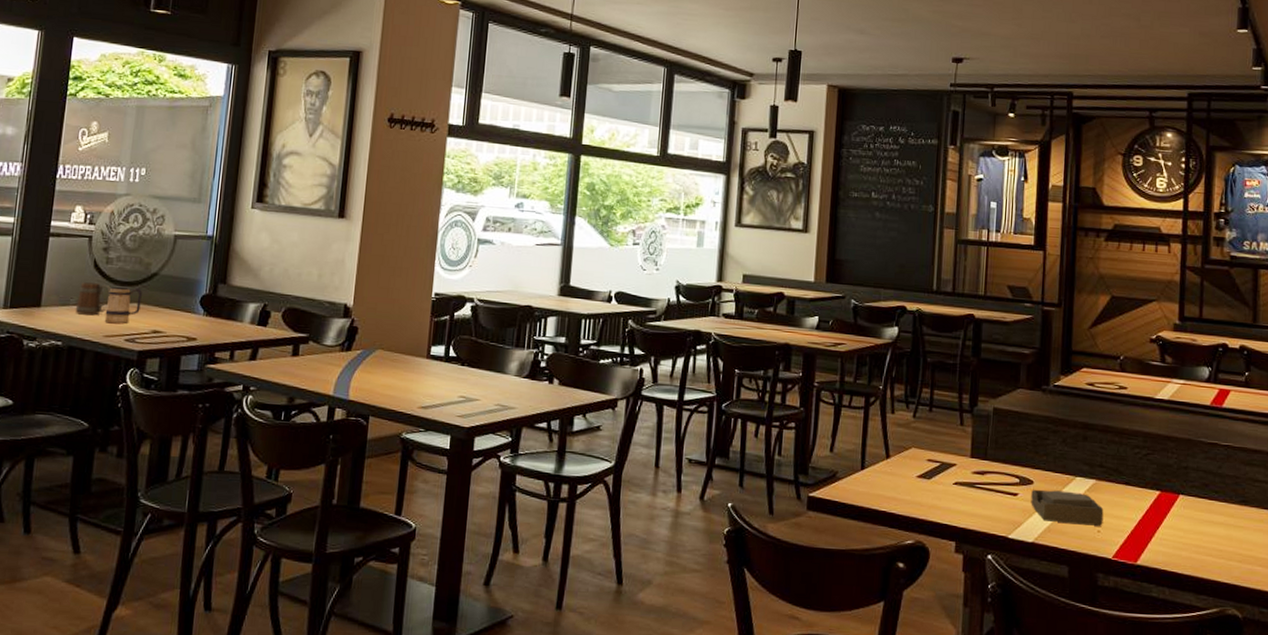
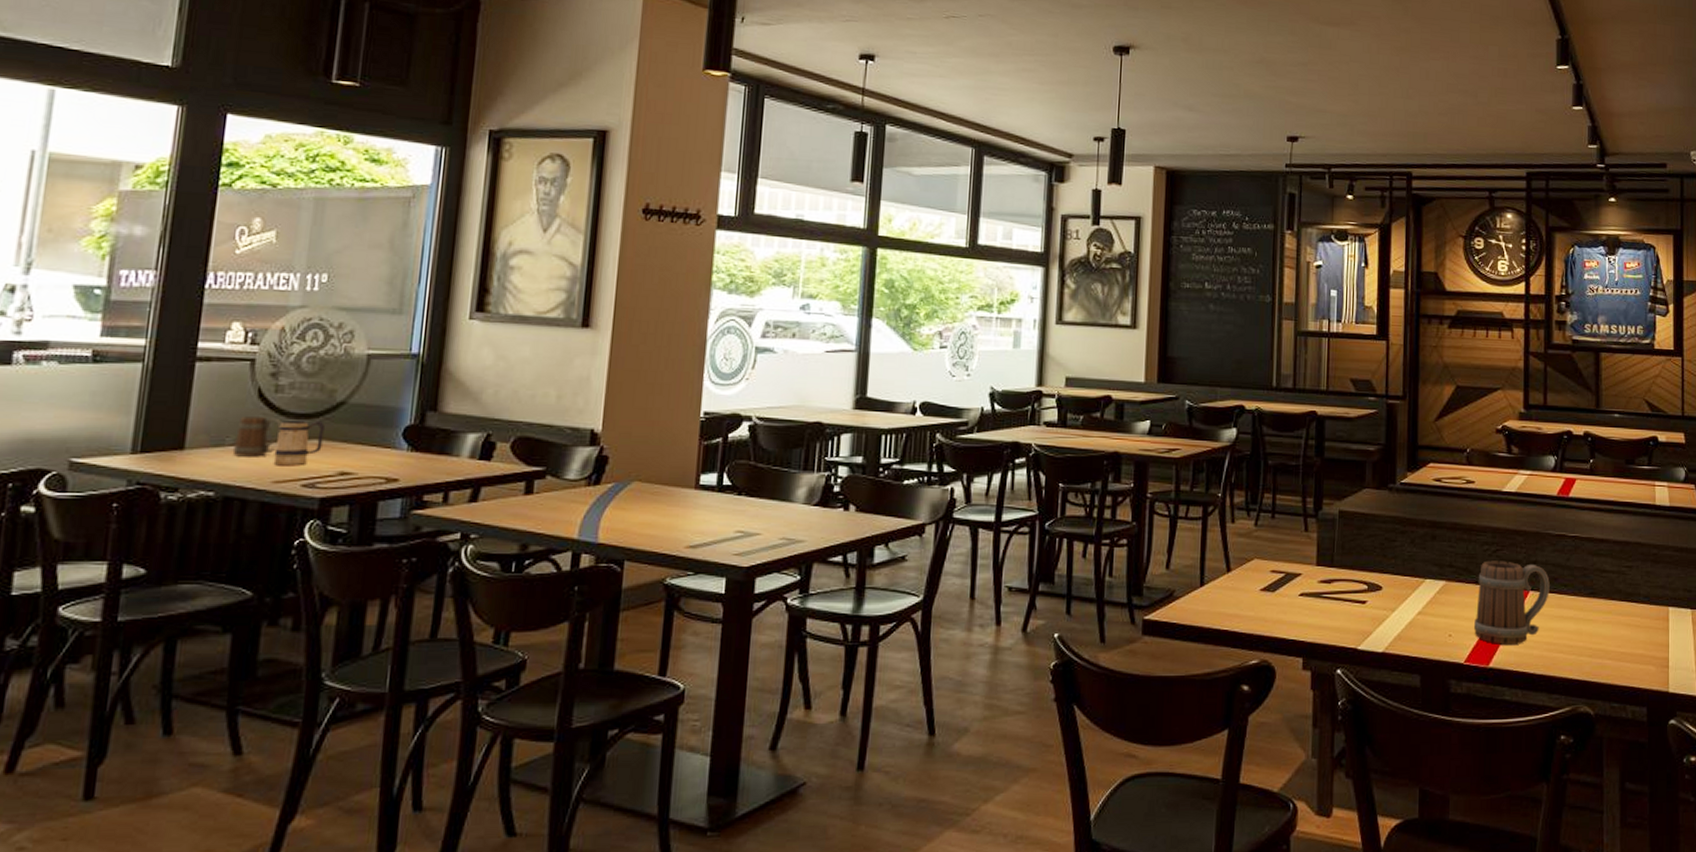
napkin holder: present [1031,489,1104,526] -> none [1380,595,1455,630]
beer mug: none [1122,463,1201,545] -> present [1473,560,1550,644]

